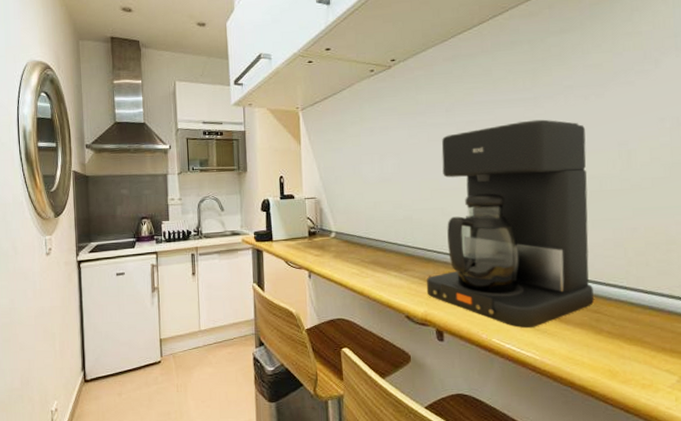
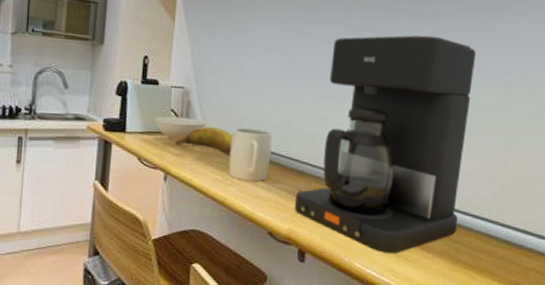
bowl: none [295,222,339,243] -> present [154,116,207,140]
fruit: none [314,228,363,252] -> present [175,127,233,157]
mug: none [361,225,399,272] -> present [228,127,272,181]

